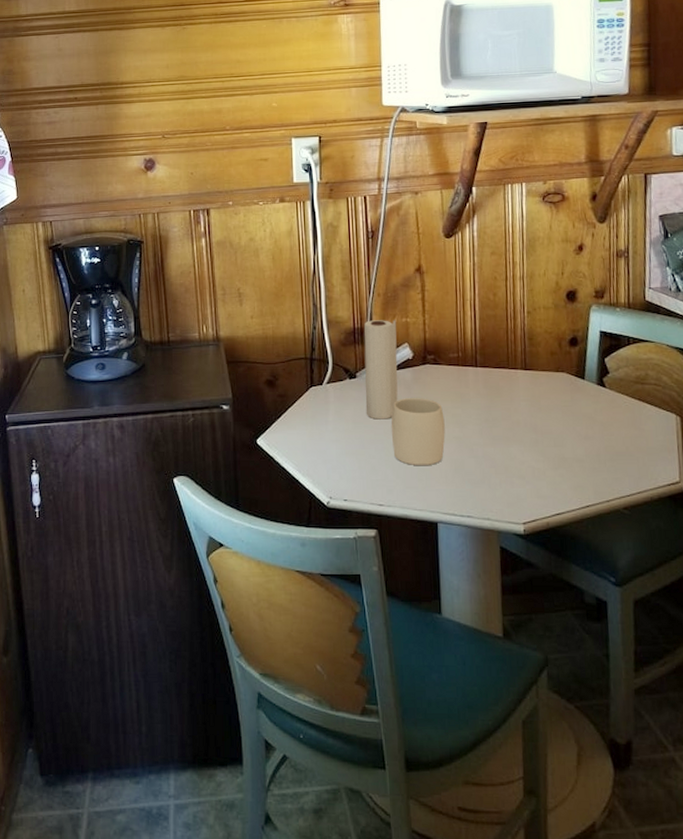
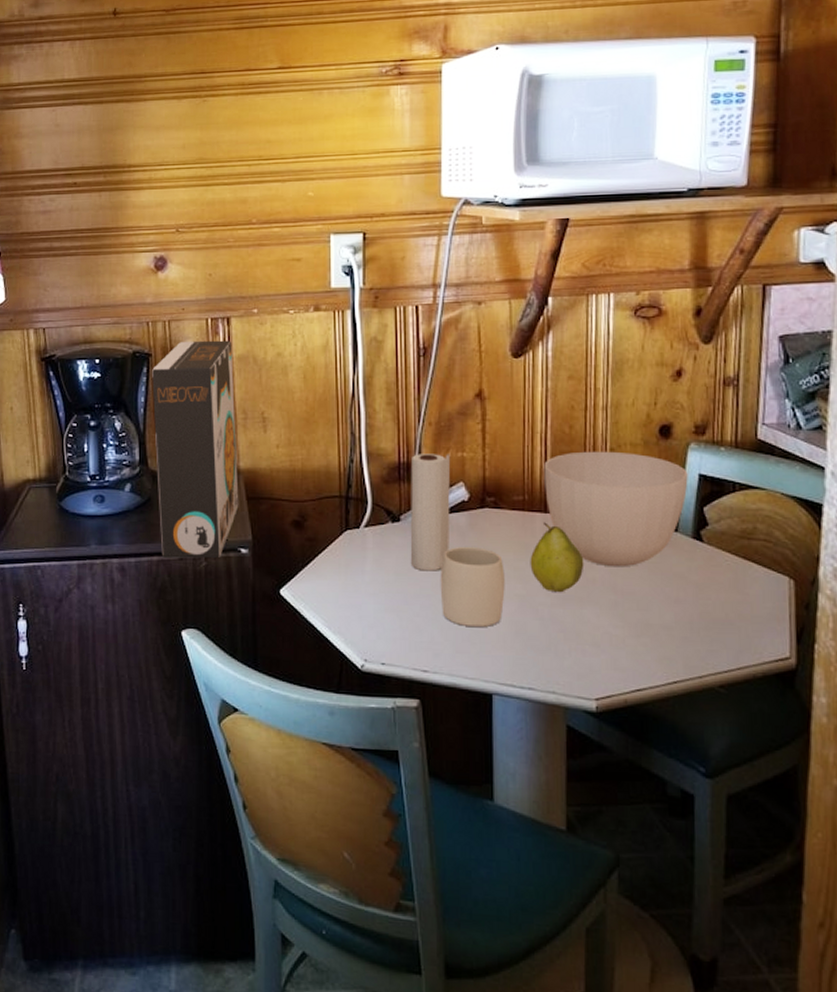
cereal box: none [144,228,220,416] -> present [152,340,239,559]
fruit: none [465,375,510,434] -> present [530,522,584,593]
bowl: none [474,314,592,411] -> present [544,451,688,567]

